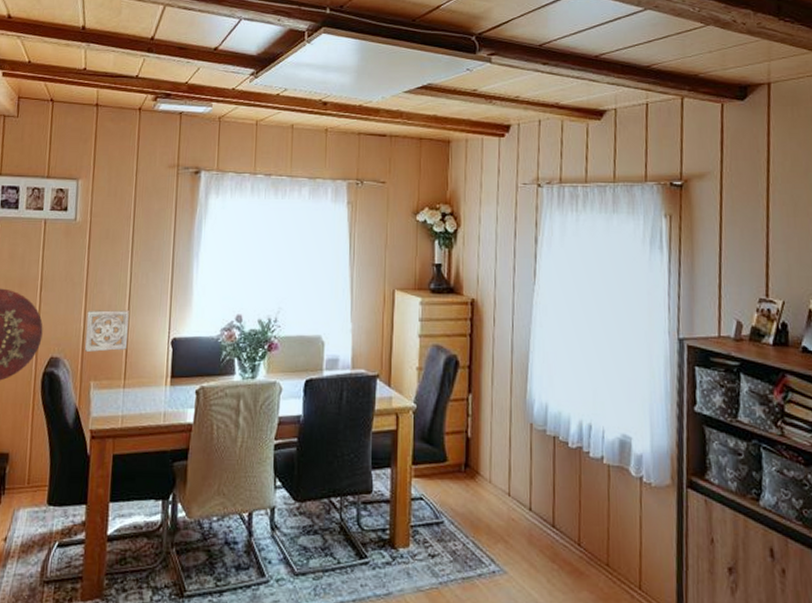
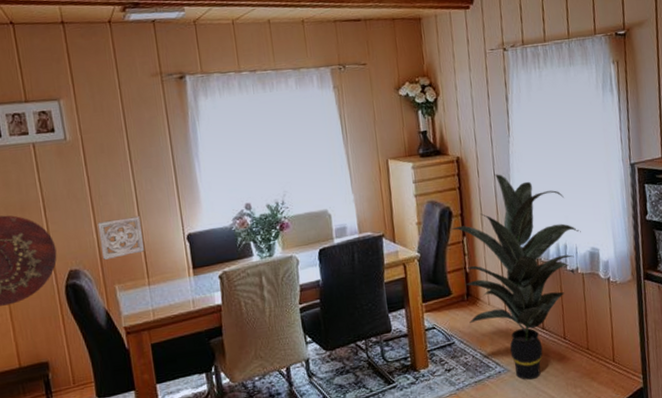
indoor plant: none [455,326,611,592] -> present [451,174,581,381]

